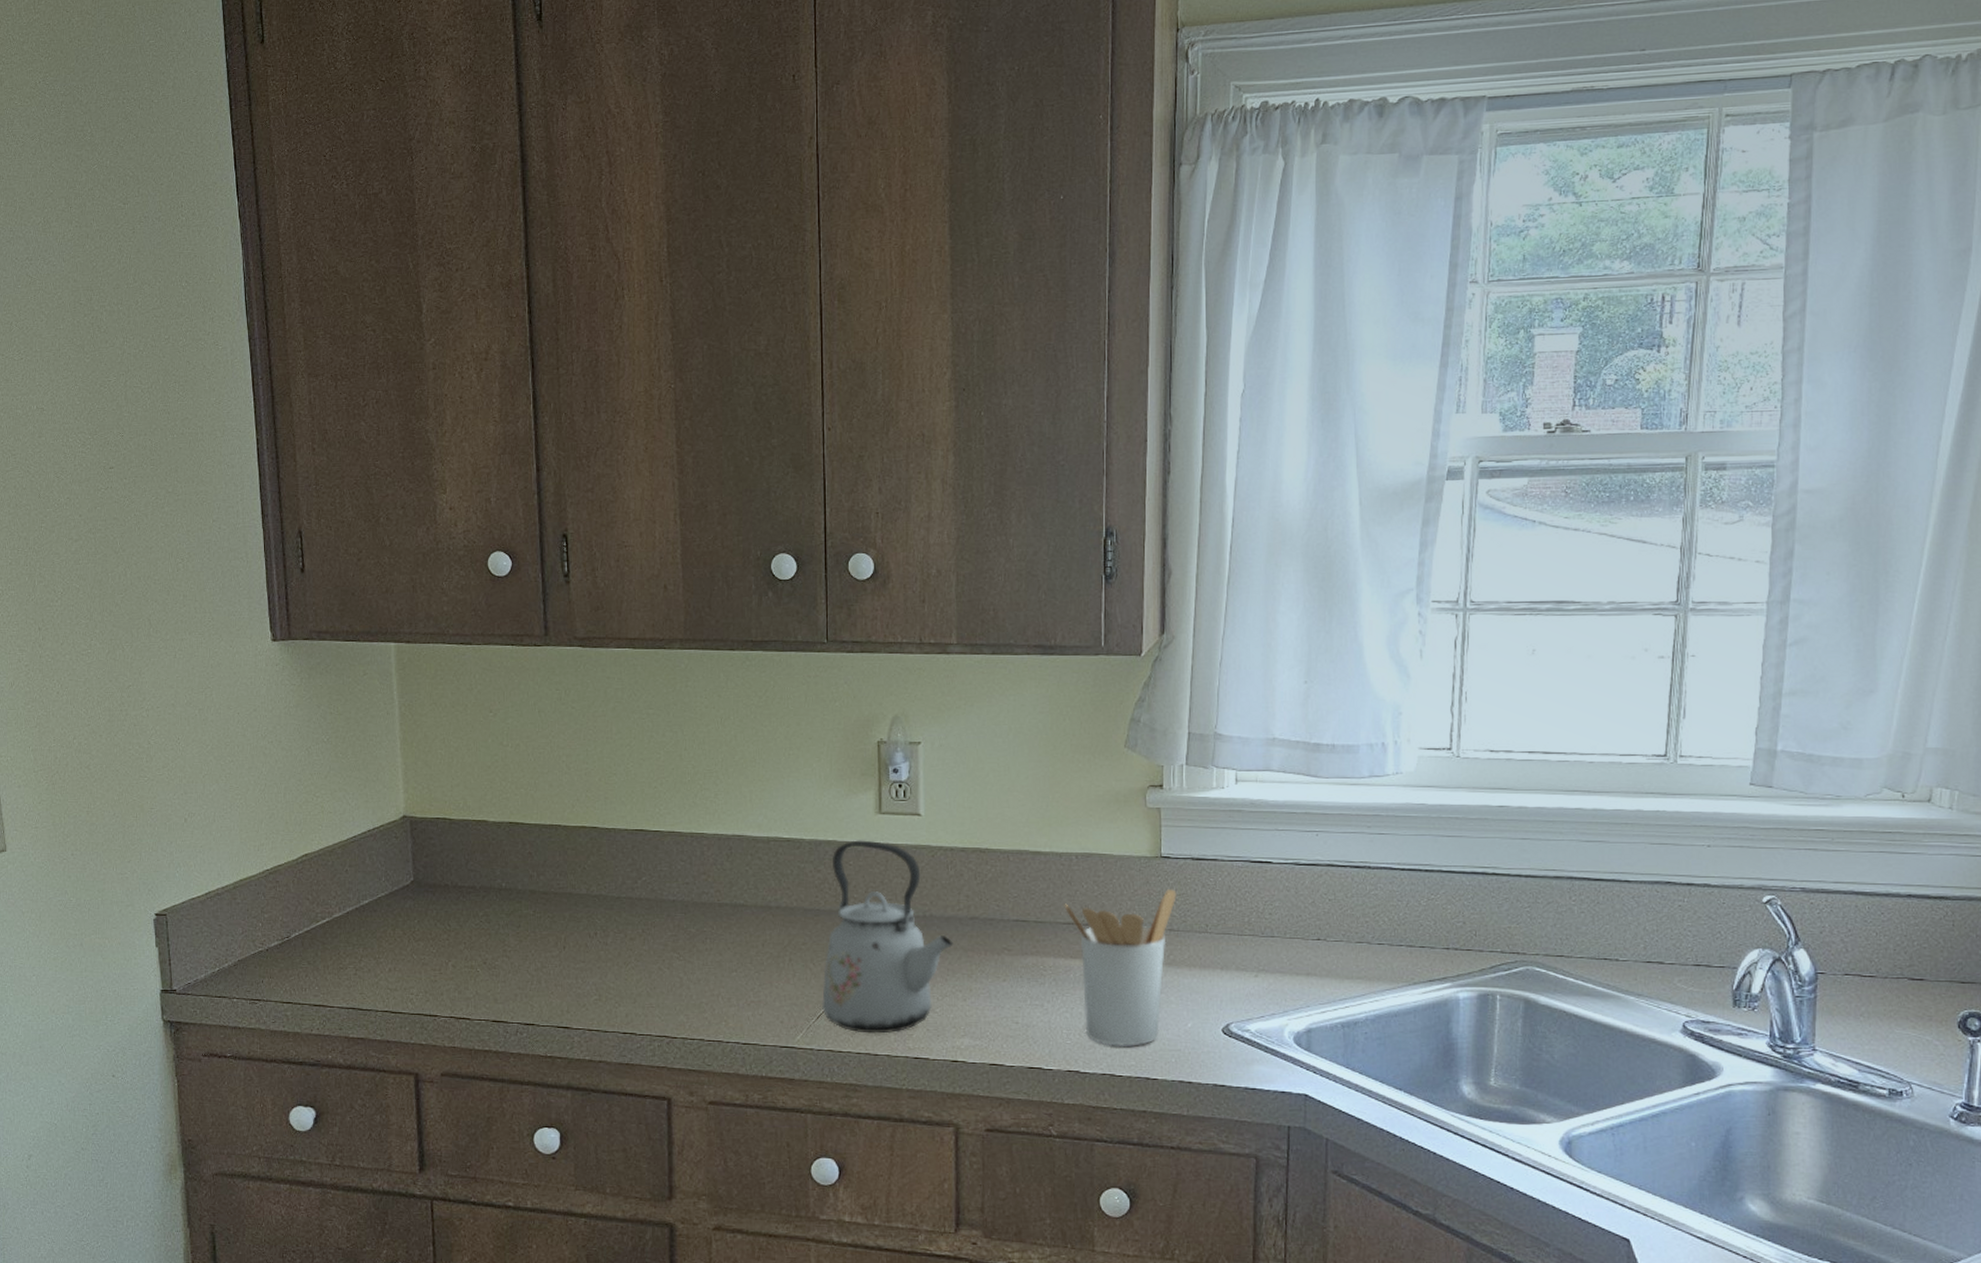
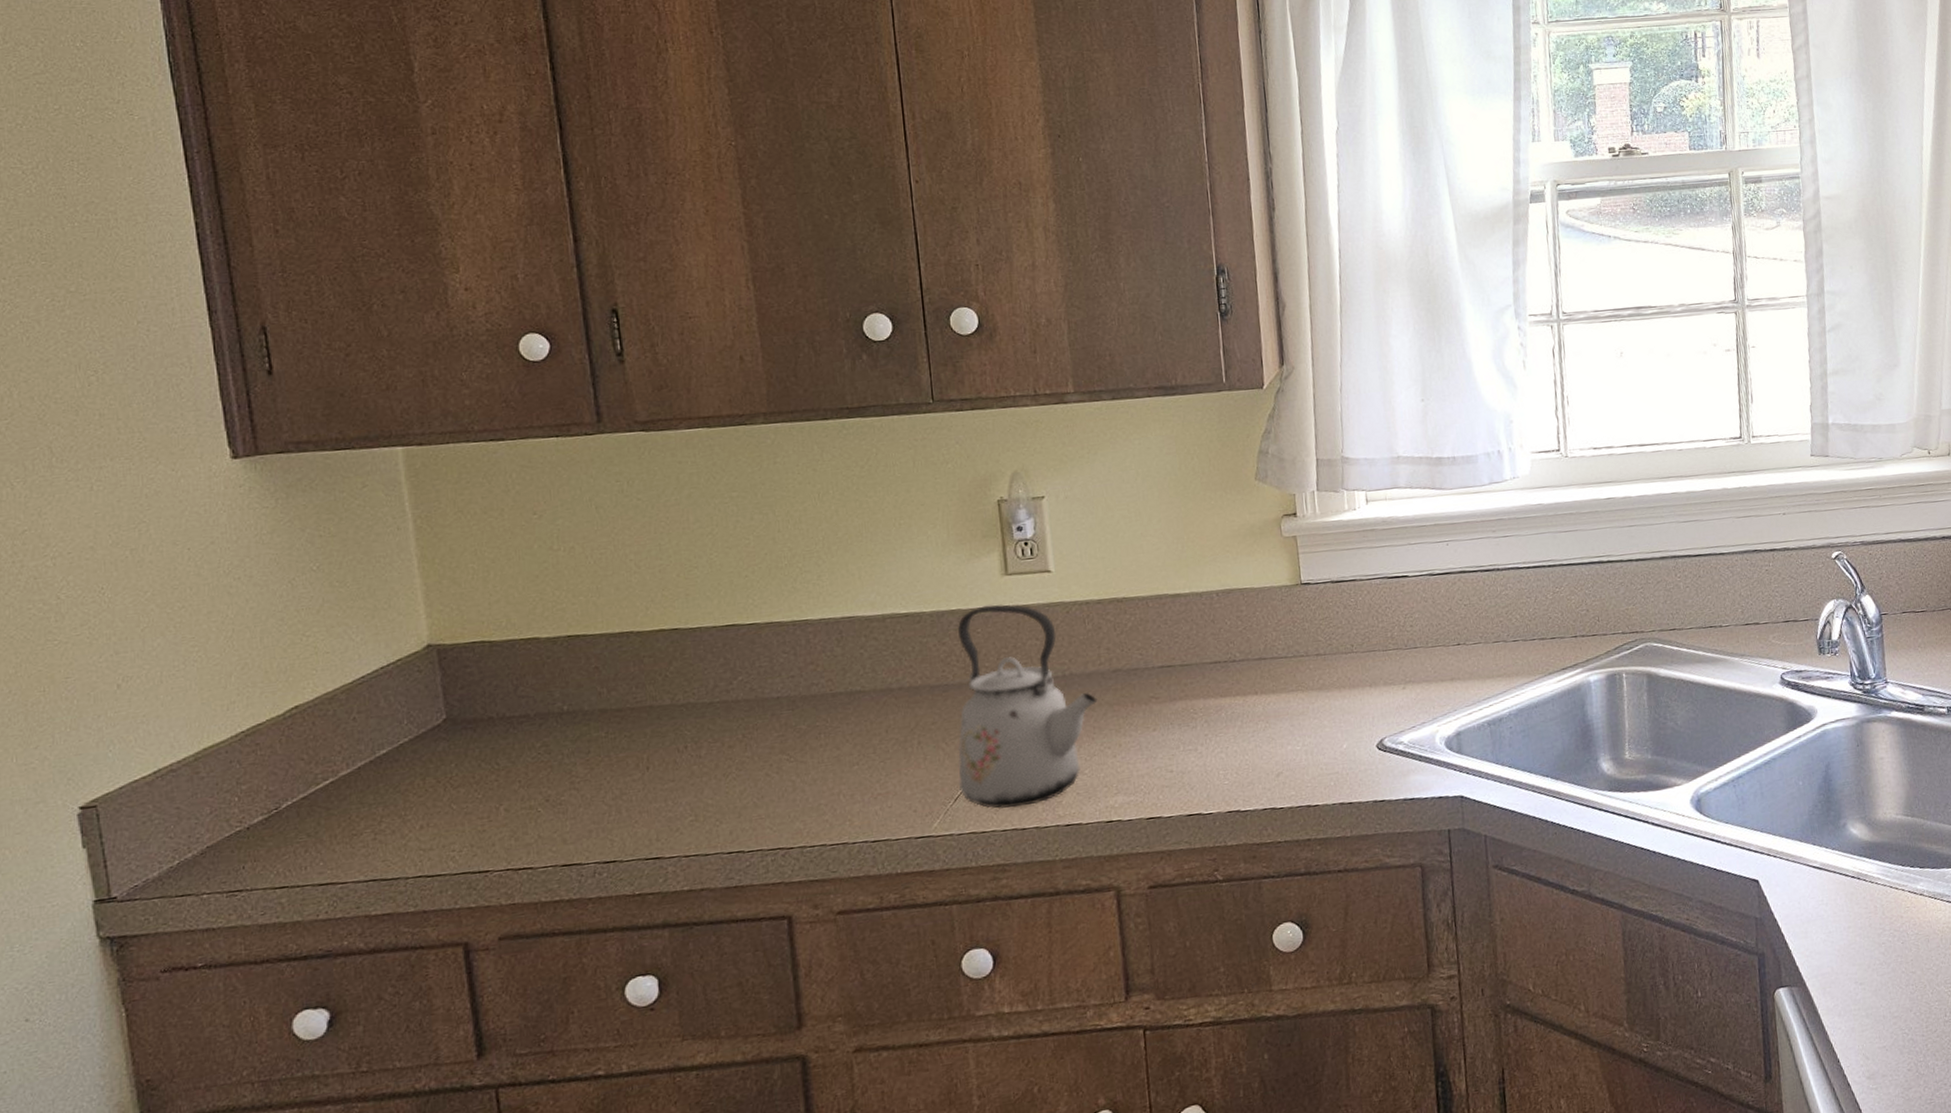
utensil holder: present [1064,889,1177,1046] -> none [1209,614,1320,779]

